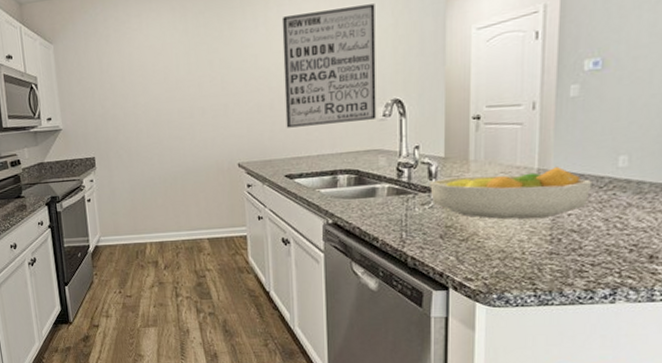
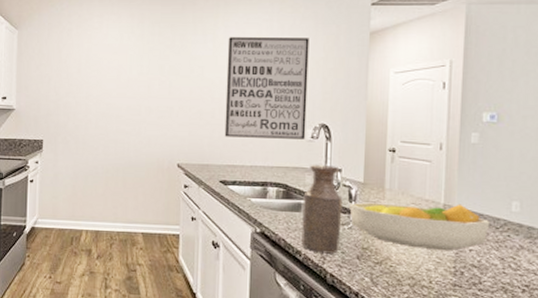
bottle: none [377,143,422,237] -> present [301,164,343,254]

